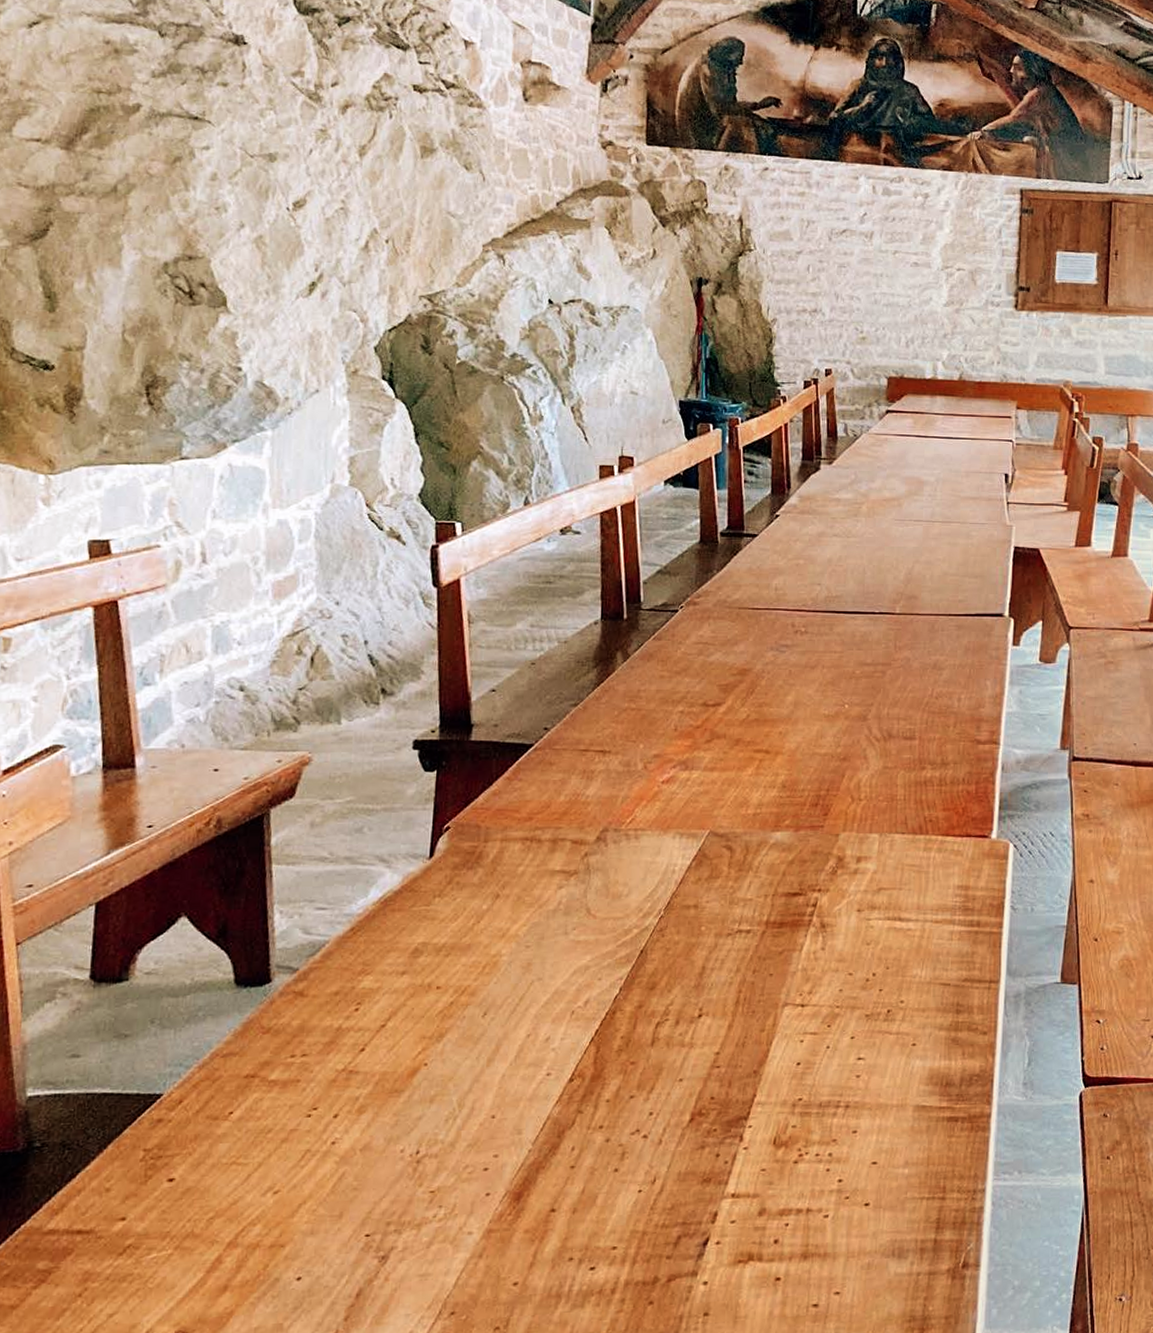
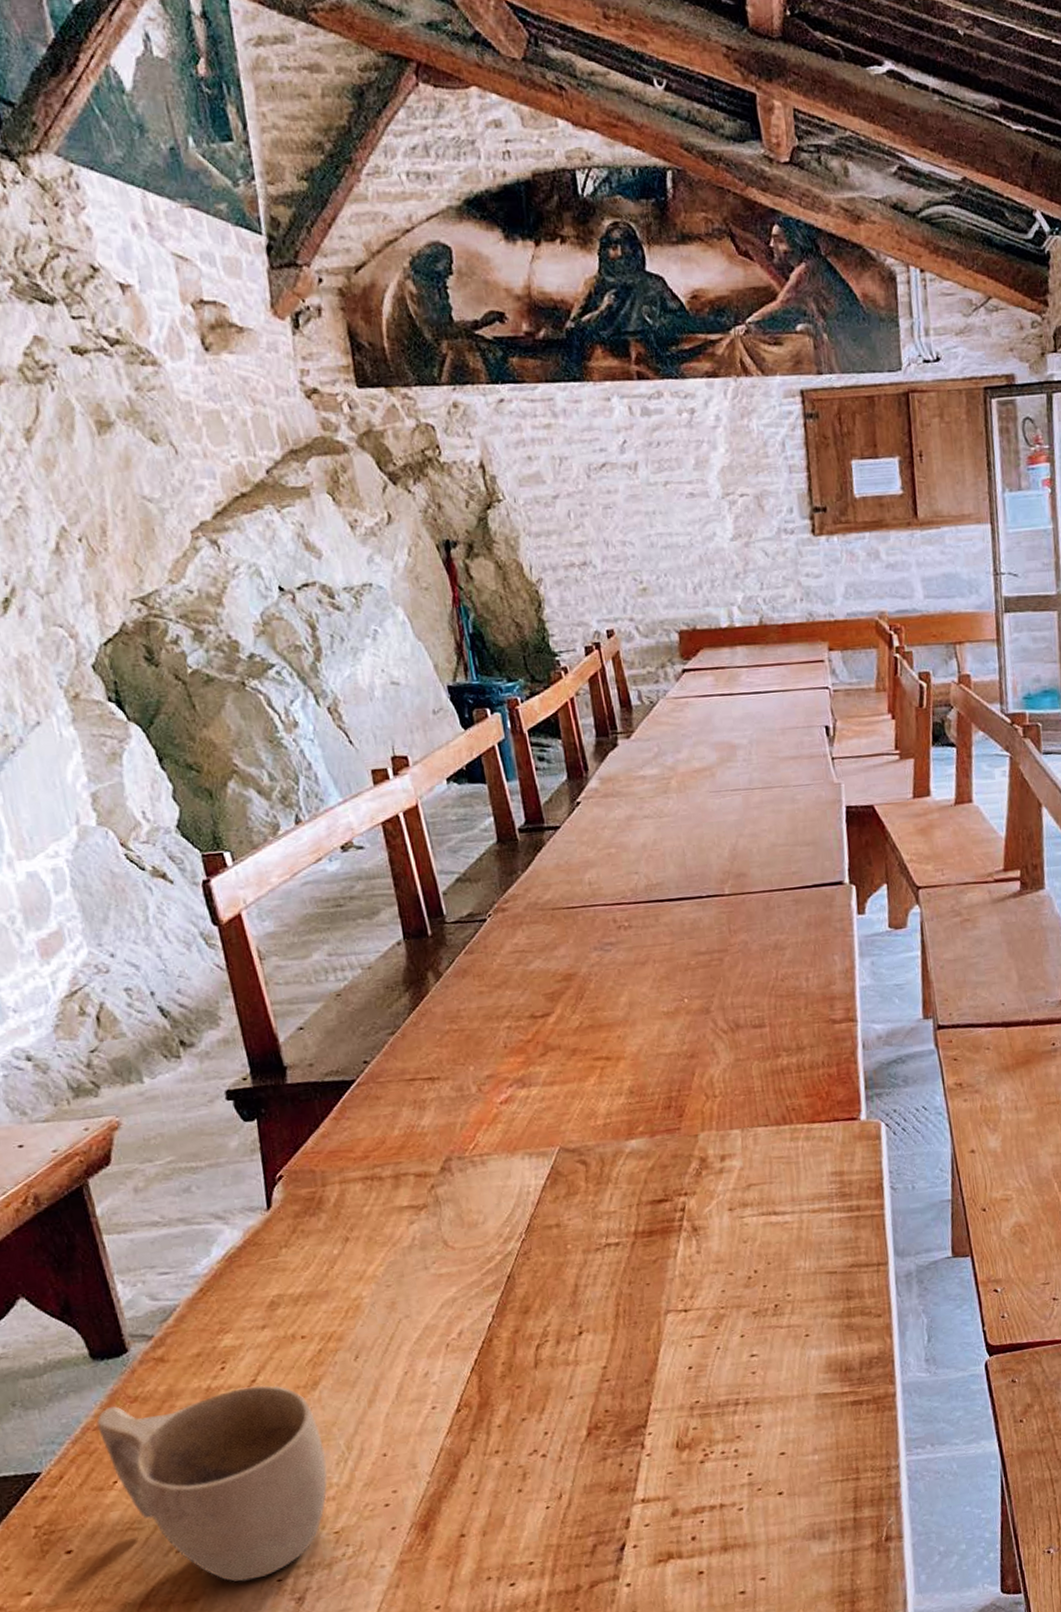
cup: none [225,1031,437,1232] -> present [96,1385,327,1582]

